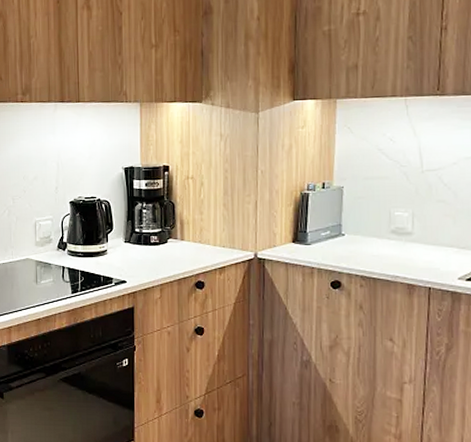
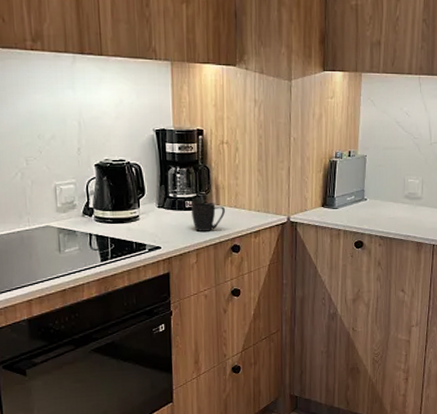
mug: none [155,237,190,267] -> present [191,202,226,232]

